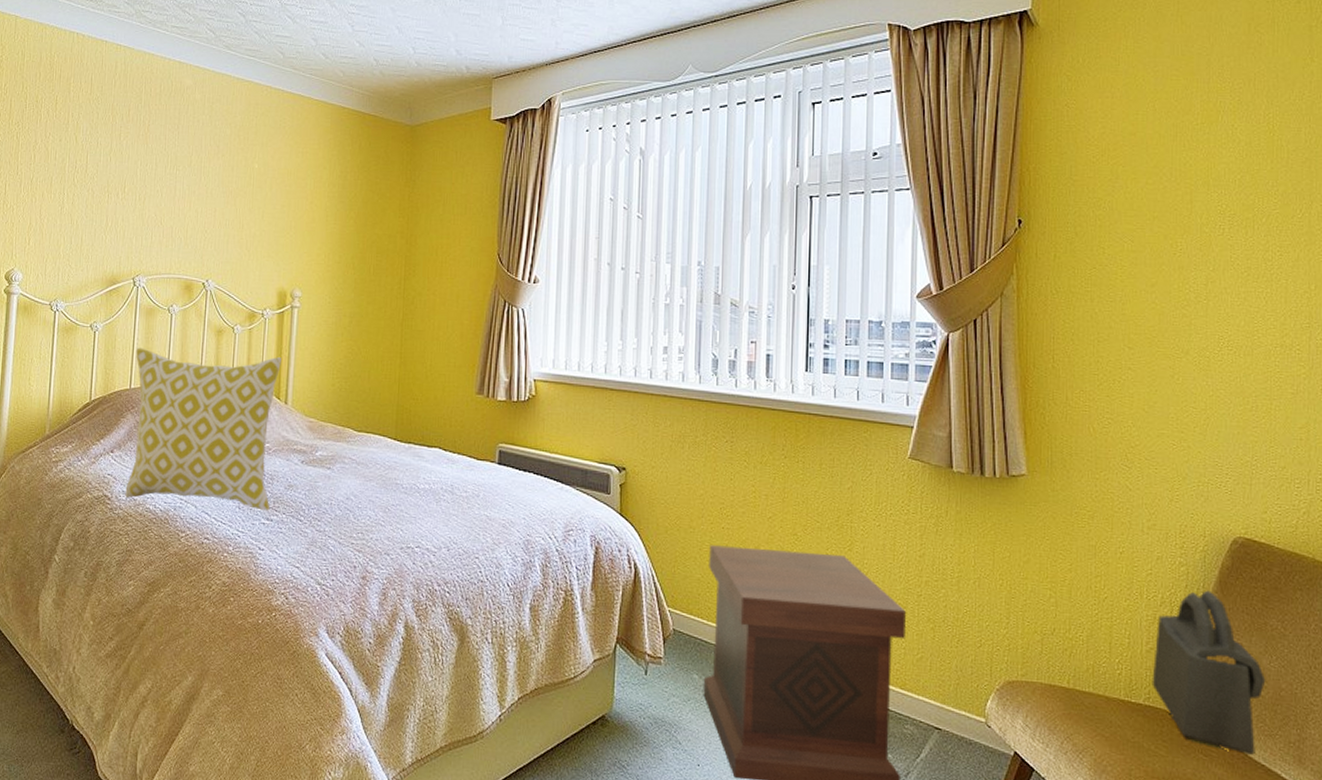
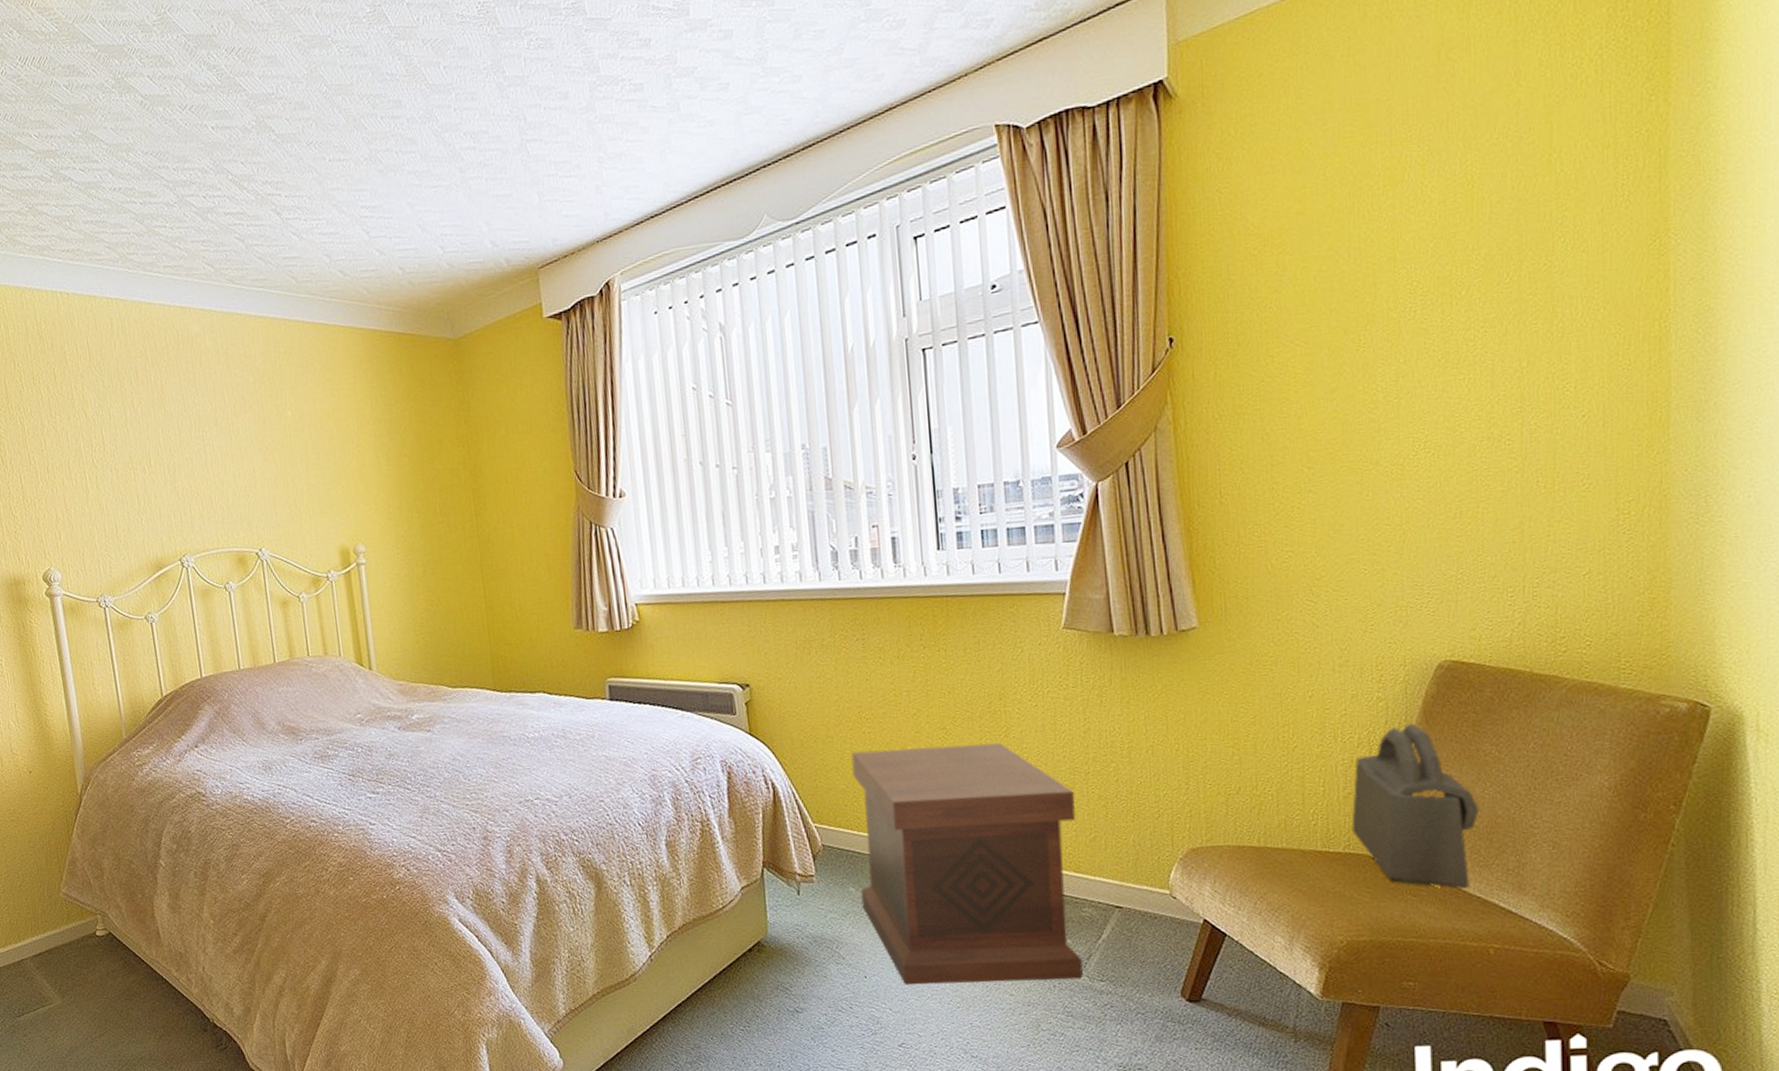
pillow: present [125,347,281,511] -> none [199,621,374,792]

